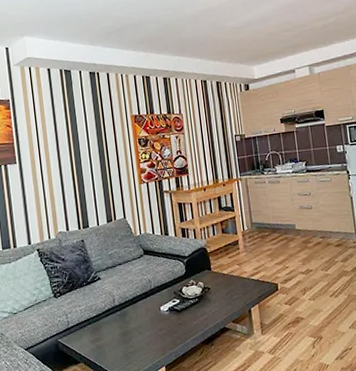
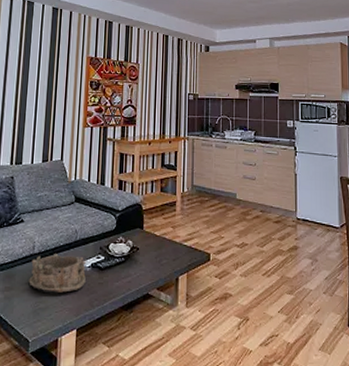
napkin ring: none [114,303,167,338] -> present [28,254,87,293]

